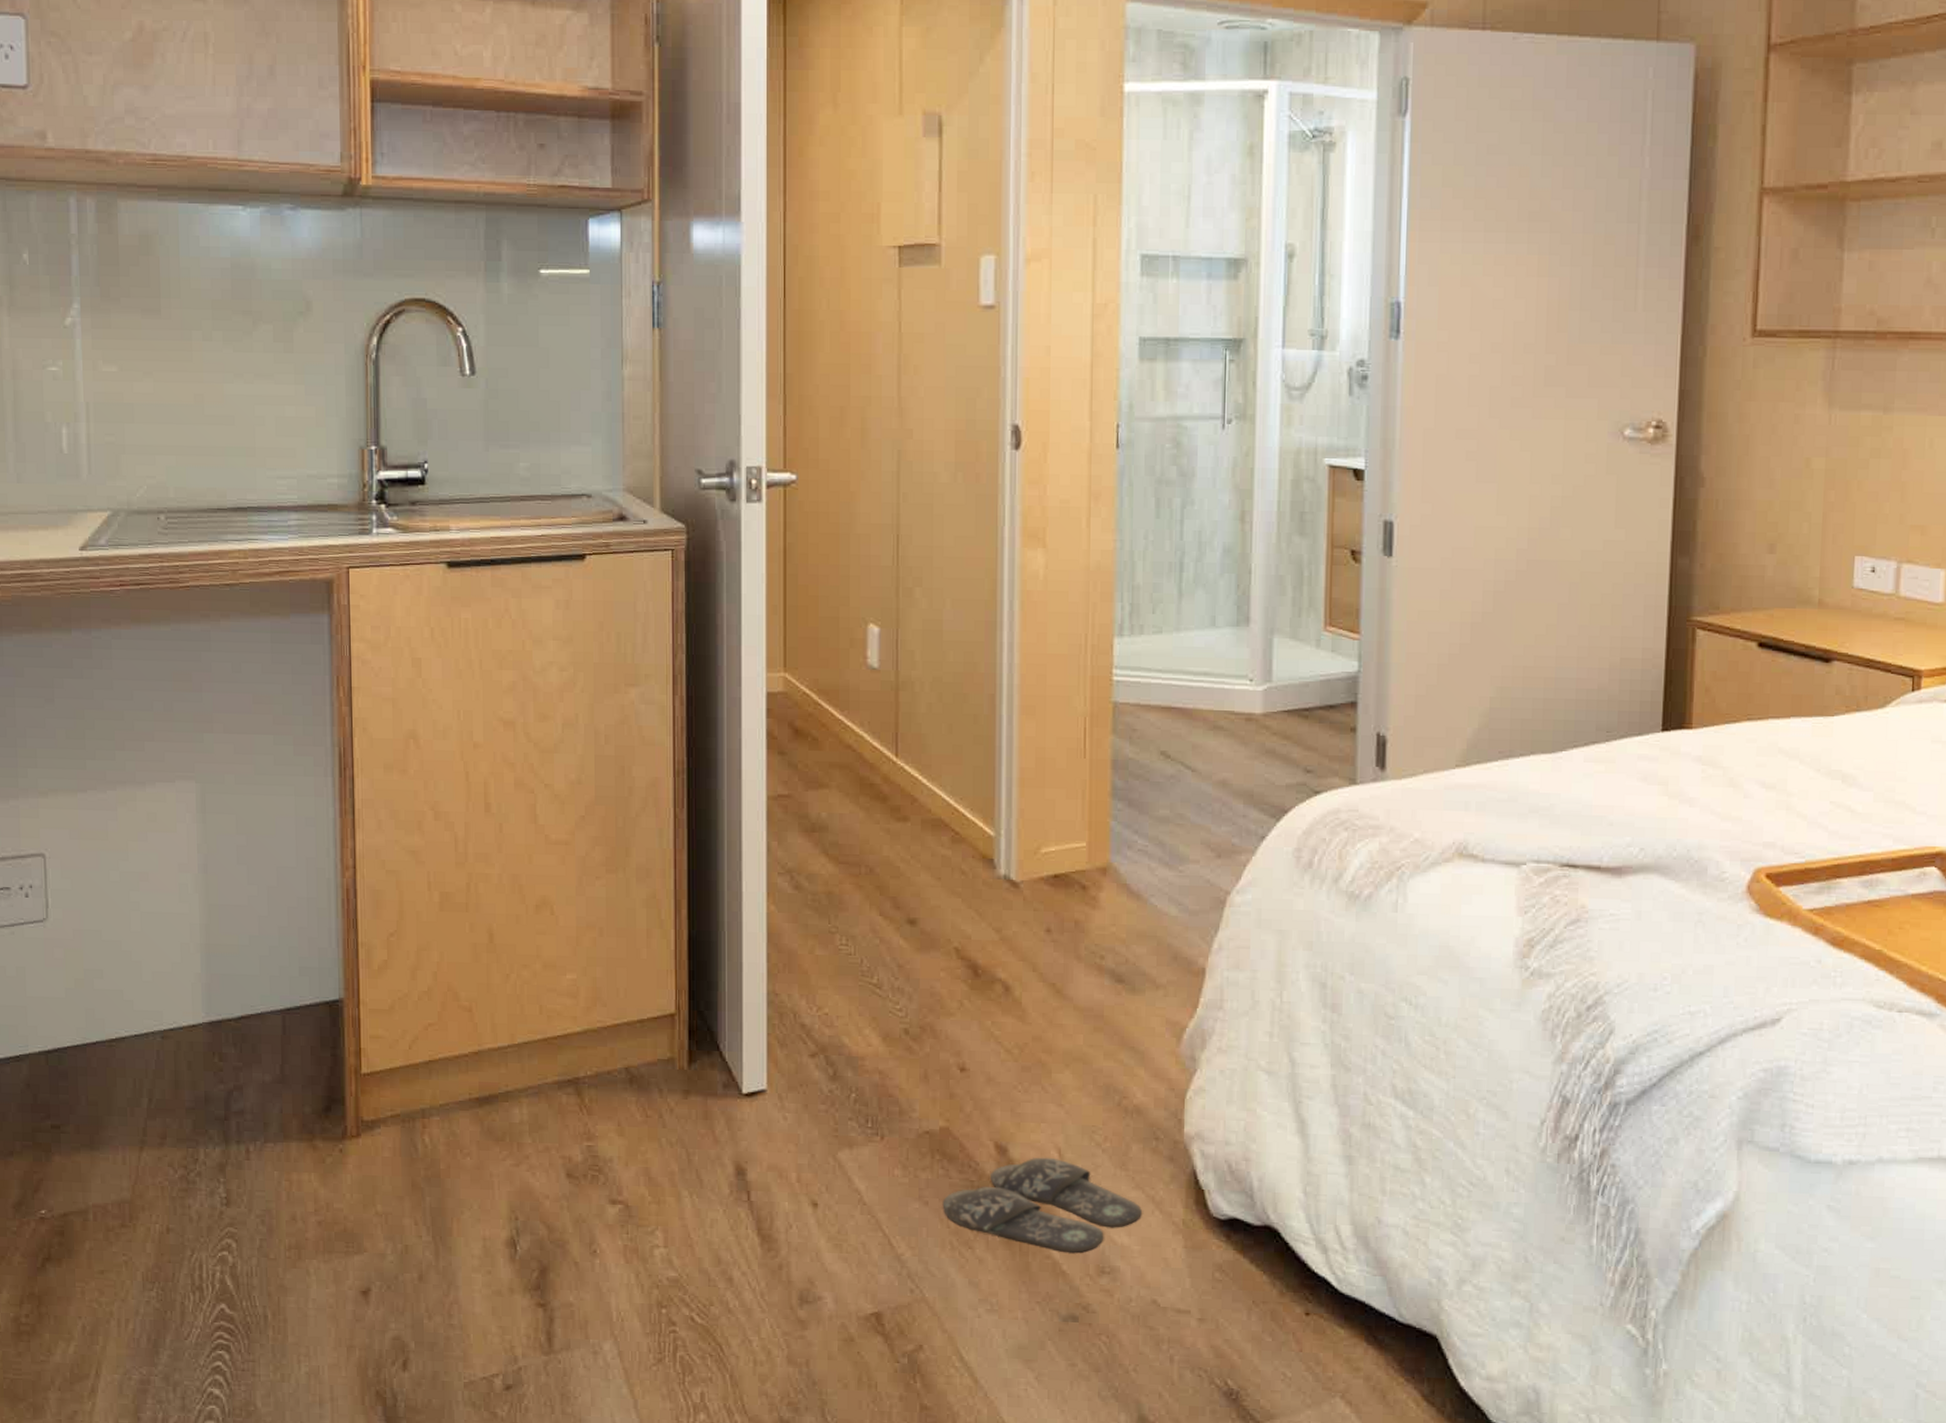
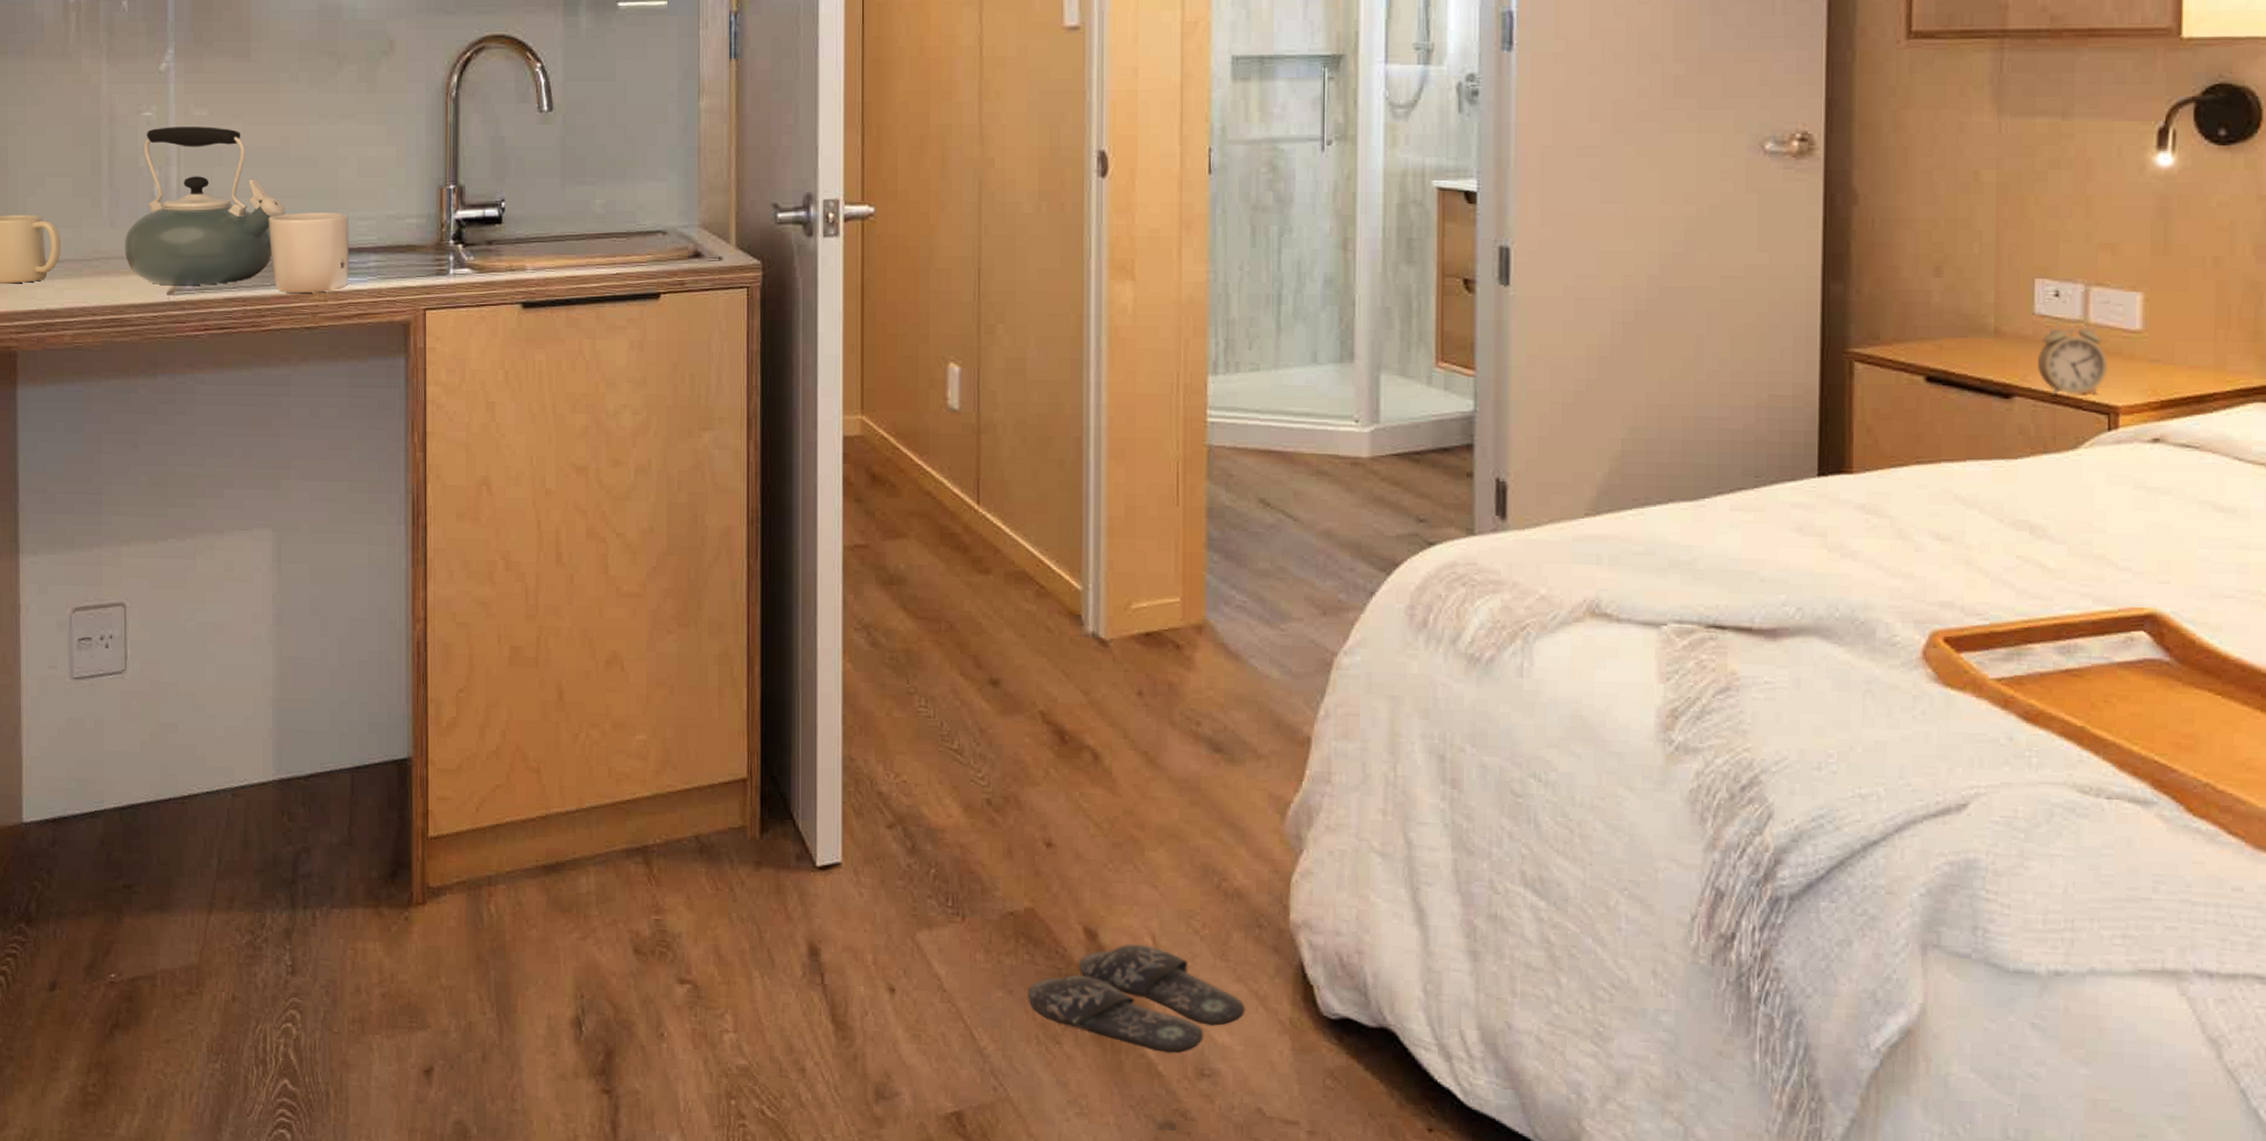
kettle: none [32,382,202,542] -> present [124,127,286,286]
mug: none [184,470,269,550] -> present [268,212,349,293]
alarm clock: none [1854,590,1915,660] -> present [2038,317,2109,395]

